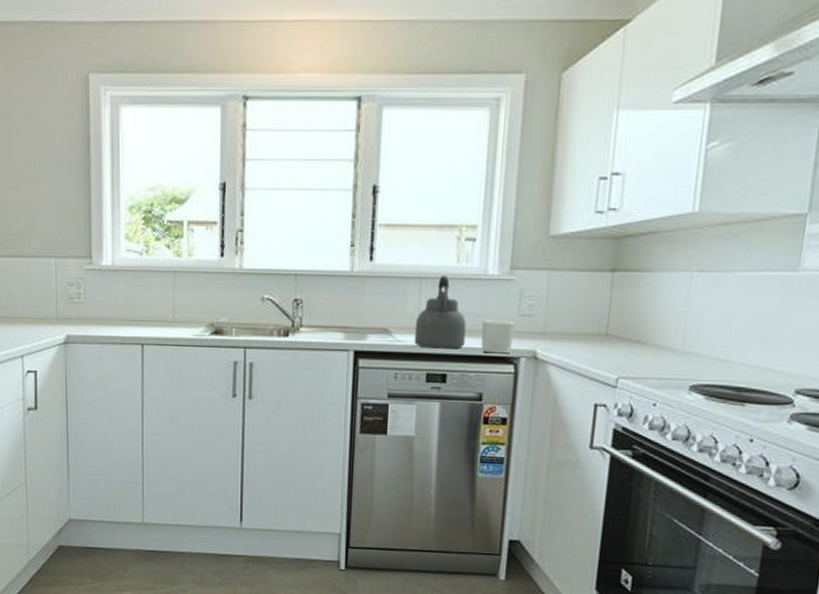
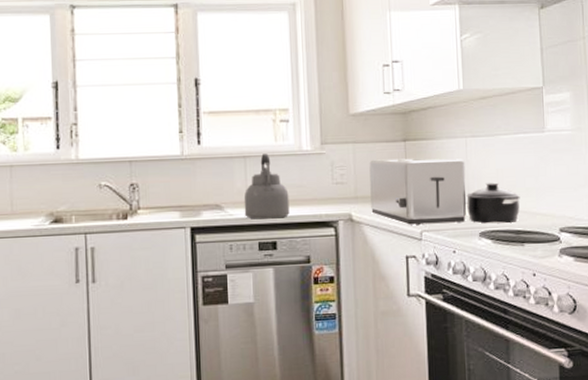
mug: present [481,320,516,354] -> none [303,189,331,220]
toaster: none [560,291,686,372] -> present [369,158,466,225]
saucepan: none [678,328,751,377] -> present [466,182,520,224]

